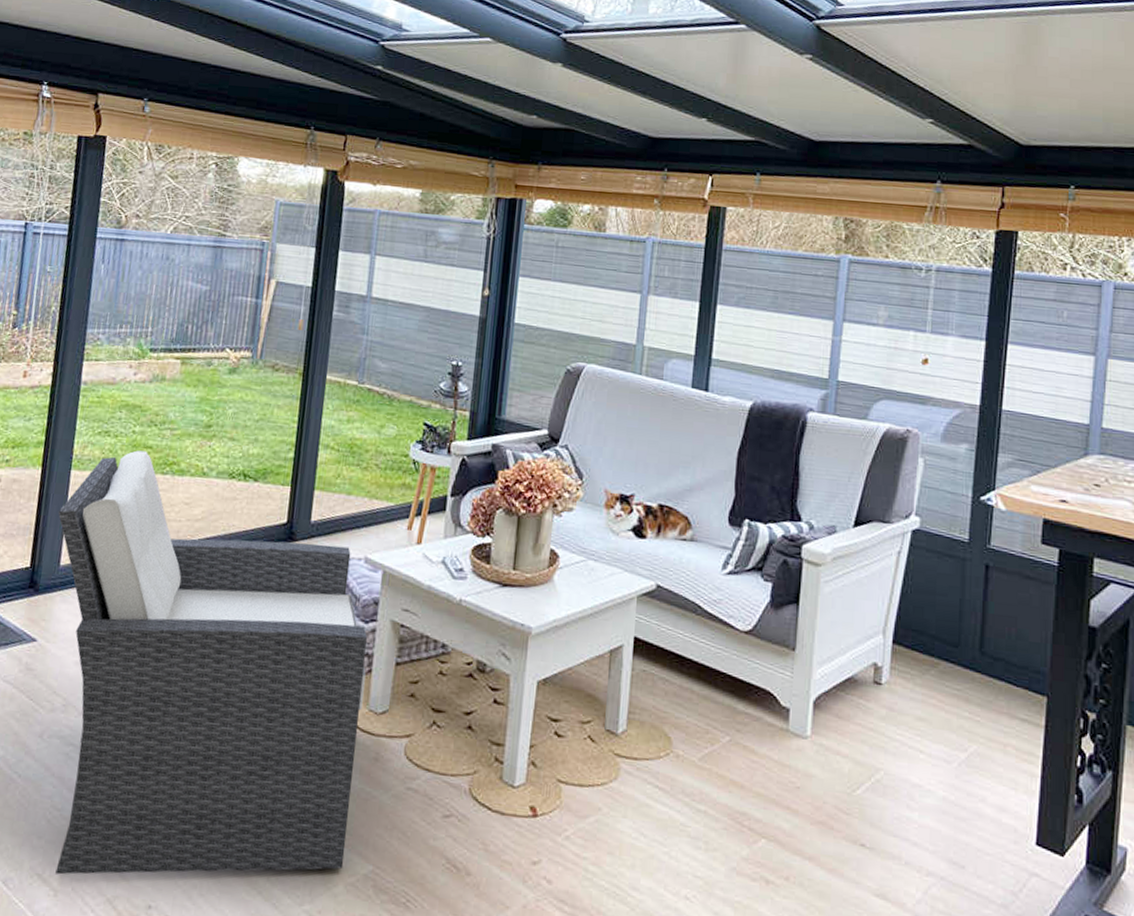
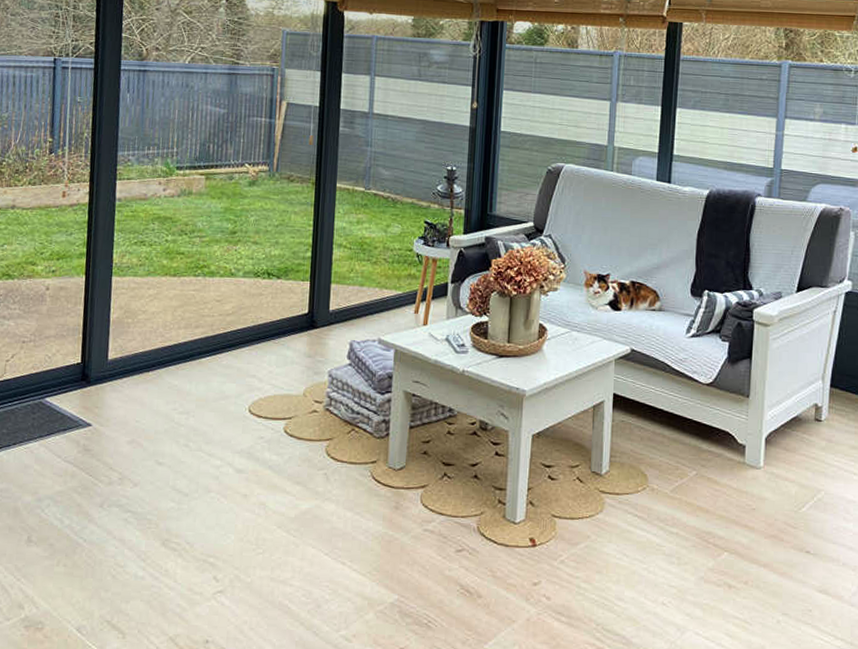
armchair: present [55,450,367,875] -> none [102,257,384,620]

